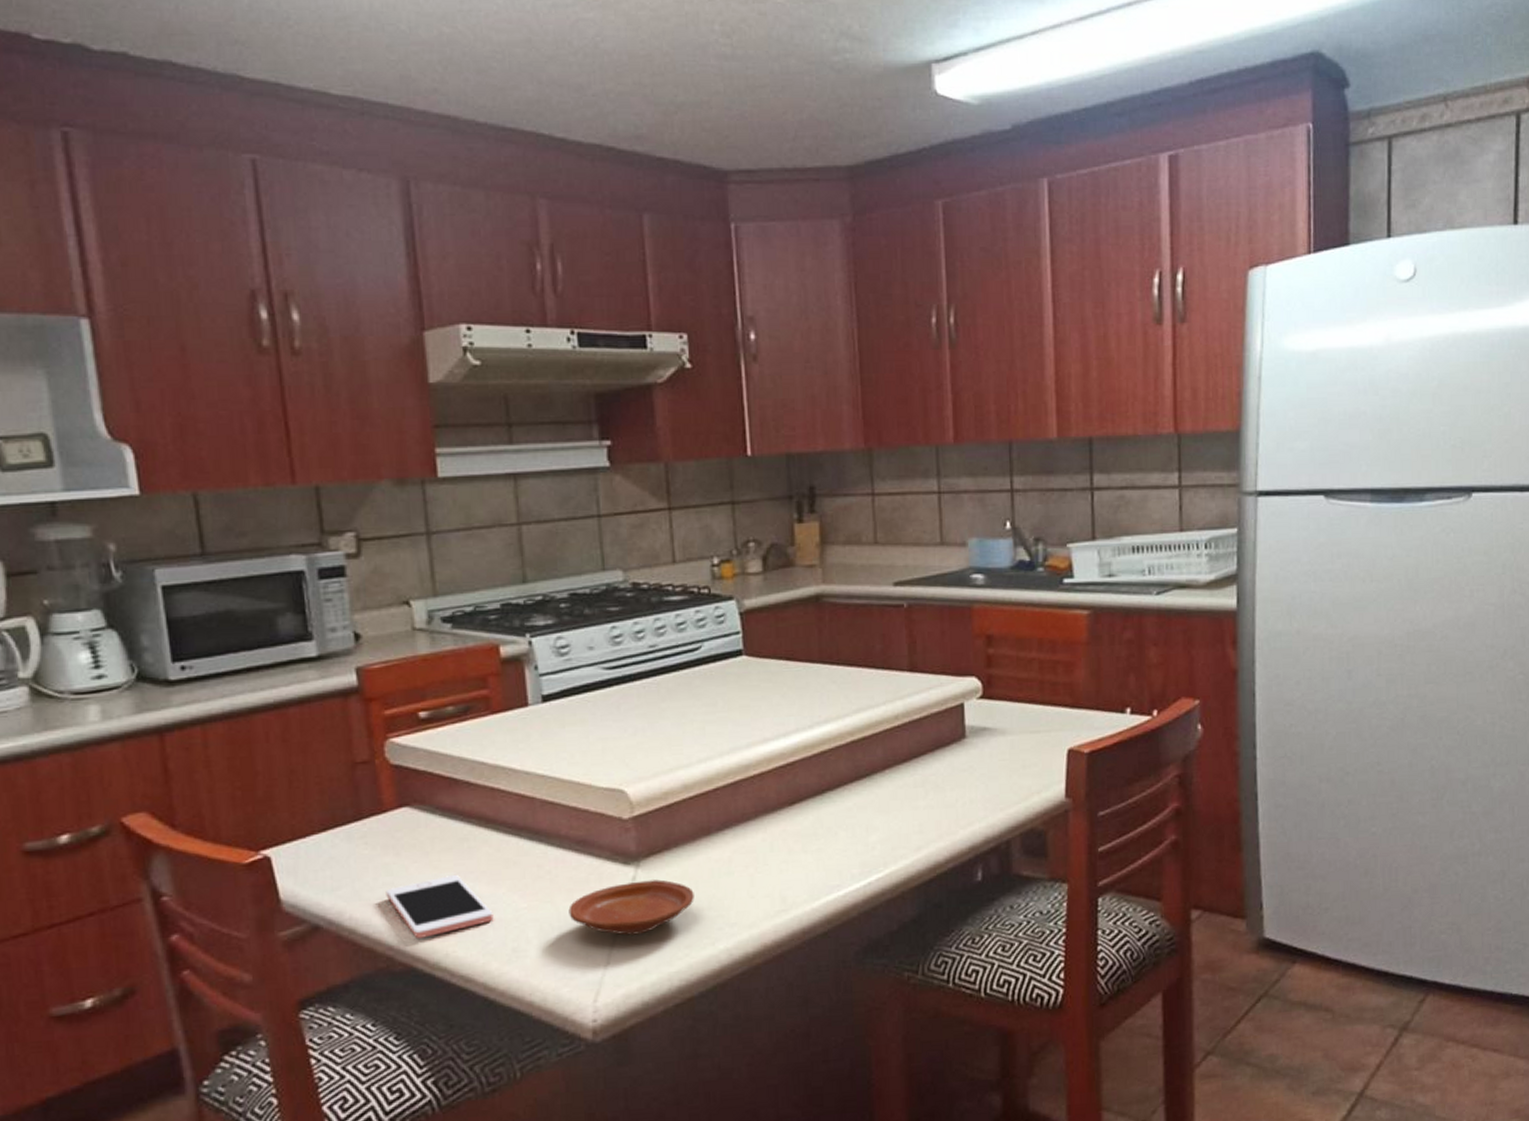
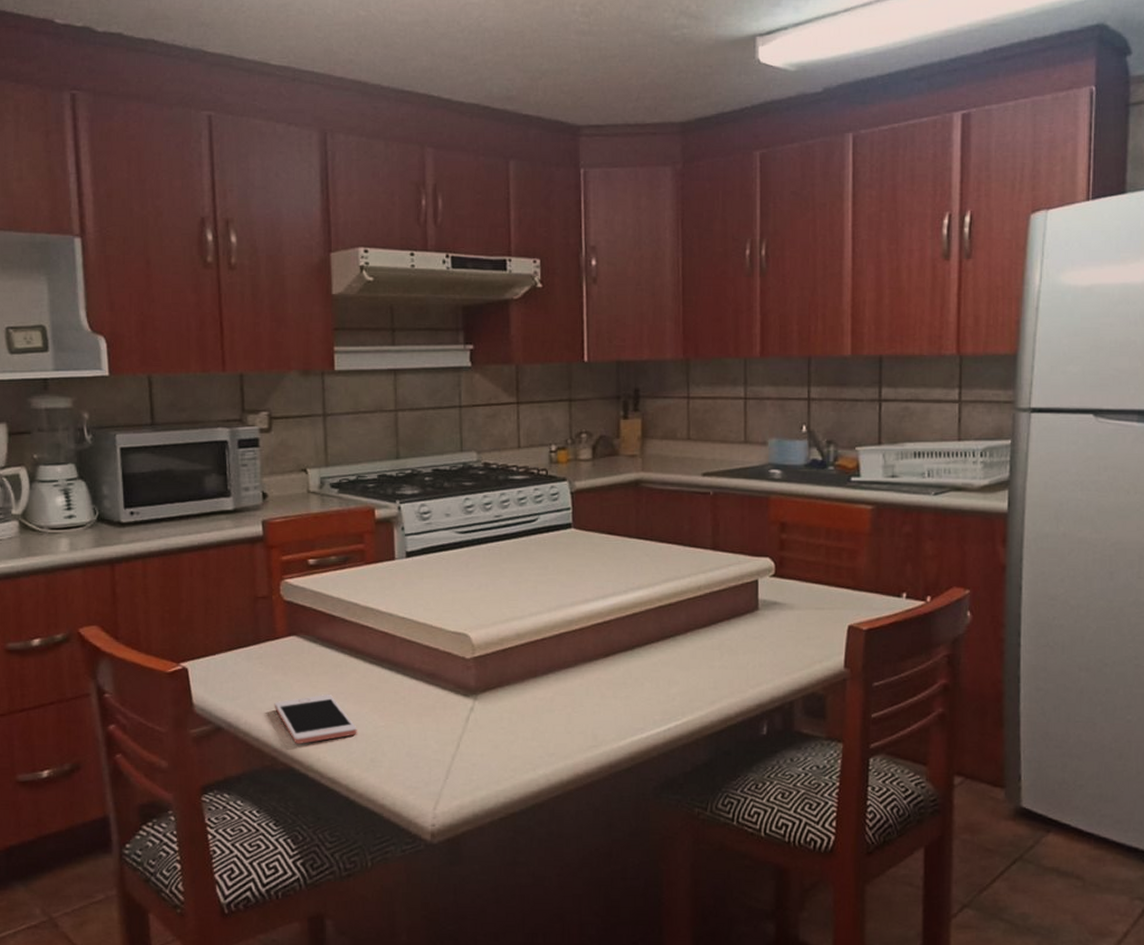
plate: present [568,879,694,935] -> none [417,711,521,756]

